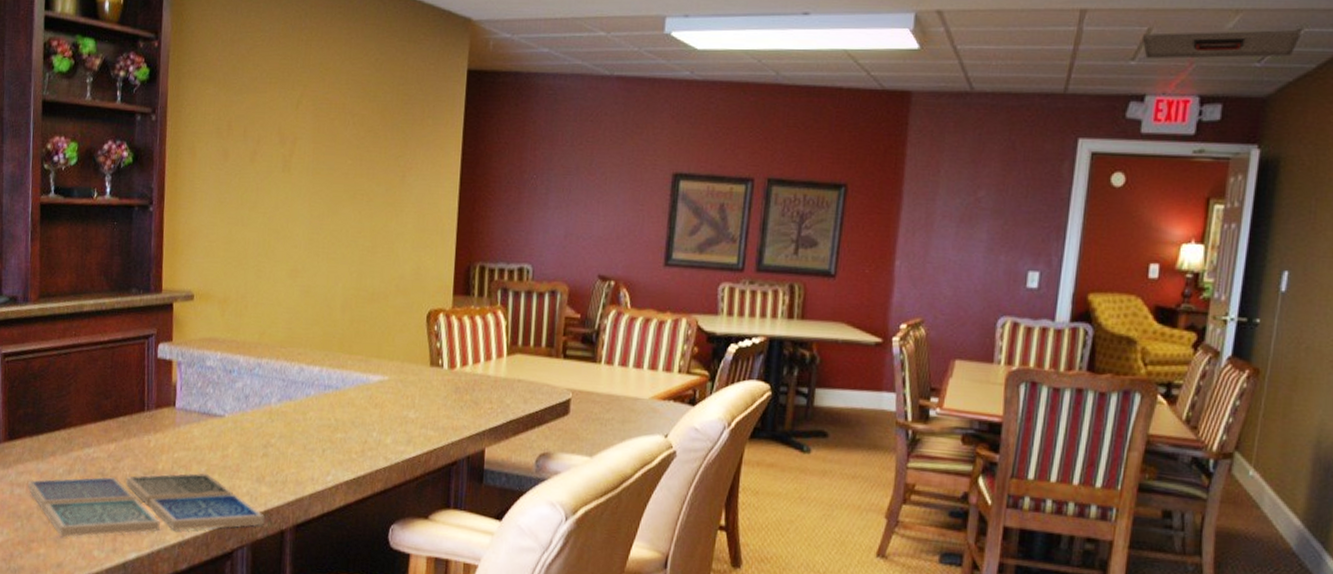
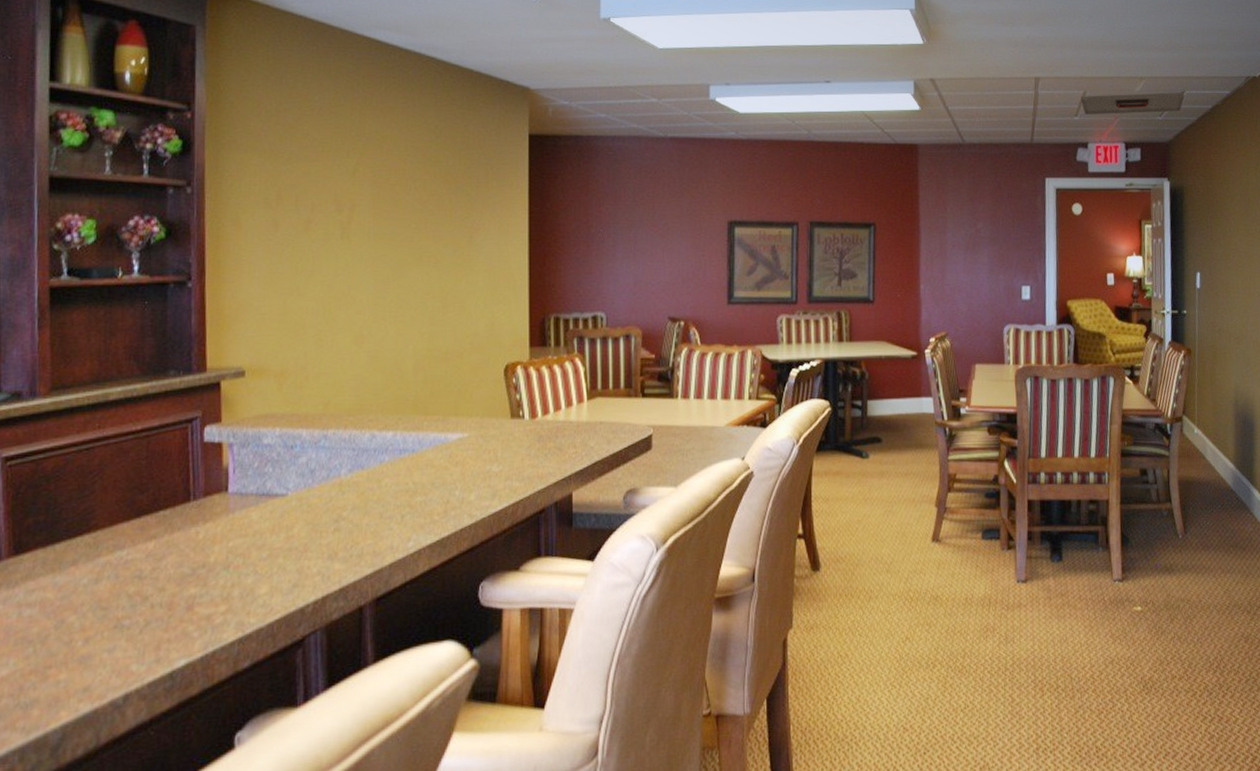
drink coaster: present [28,473,265,538] -> none [41,558,339,657]

